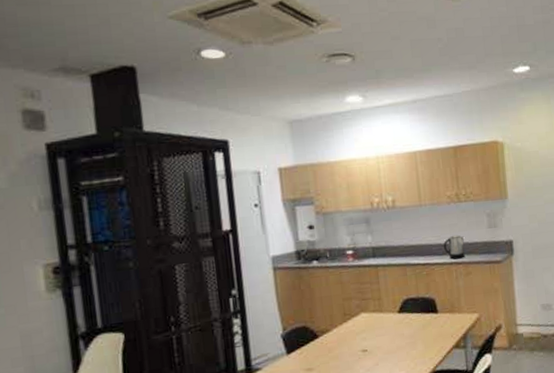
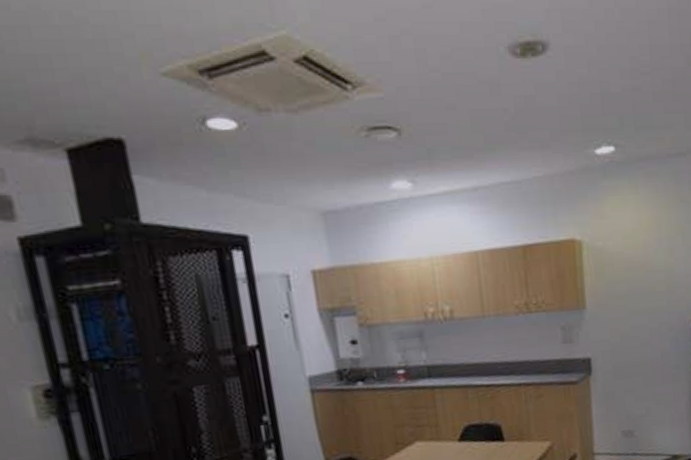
kettle: present [444,234,466,259] -> none [511,351,536,380]

